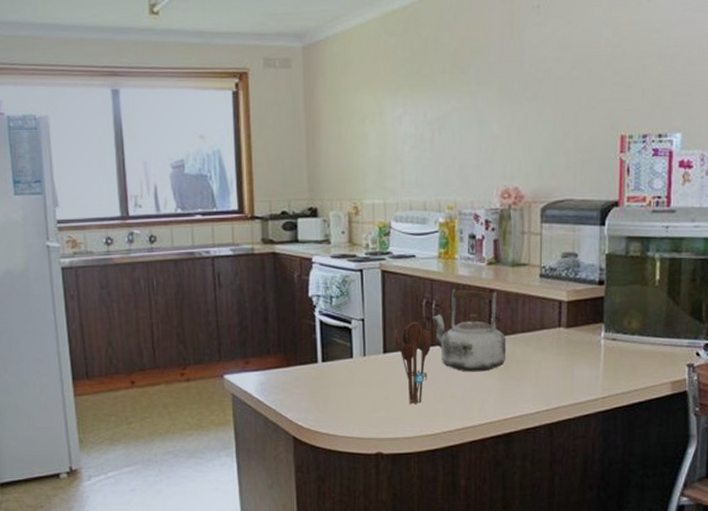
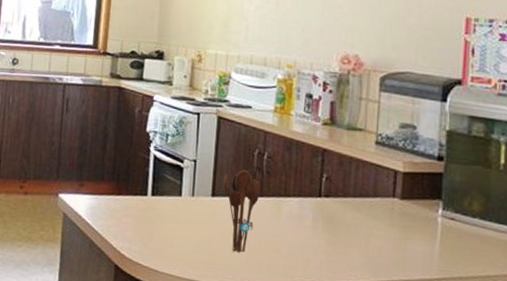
kettle: present [432,288,507,372] -> none [263,143,337,231]

